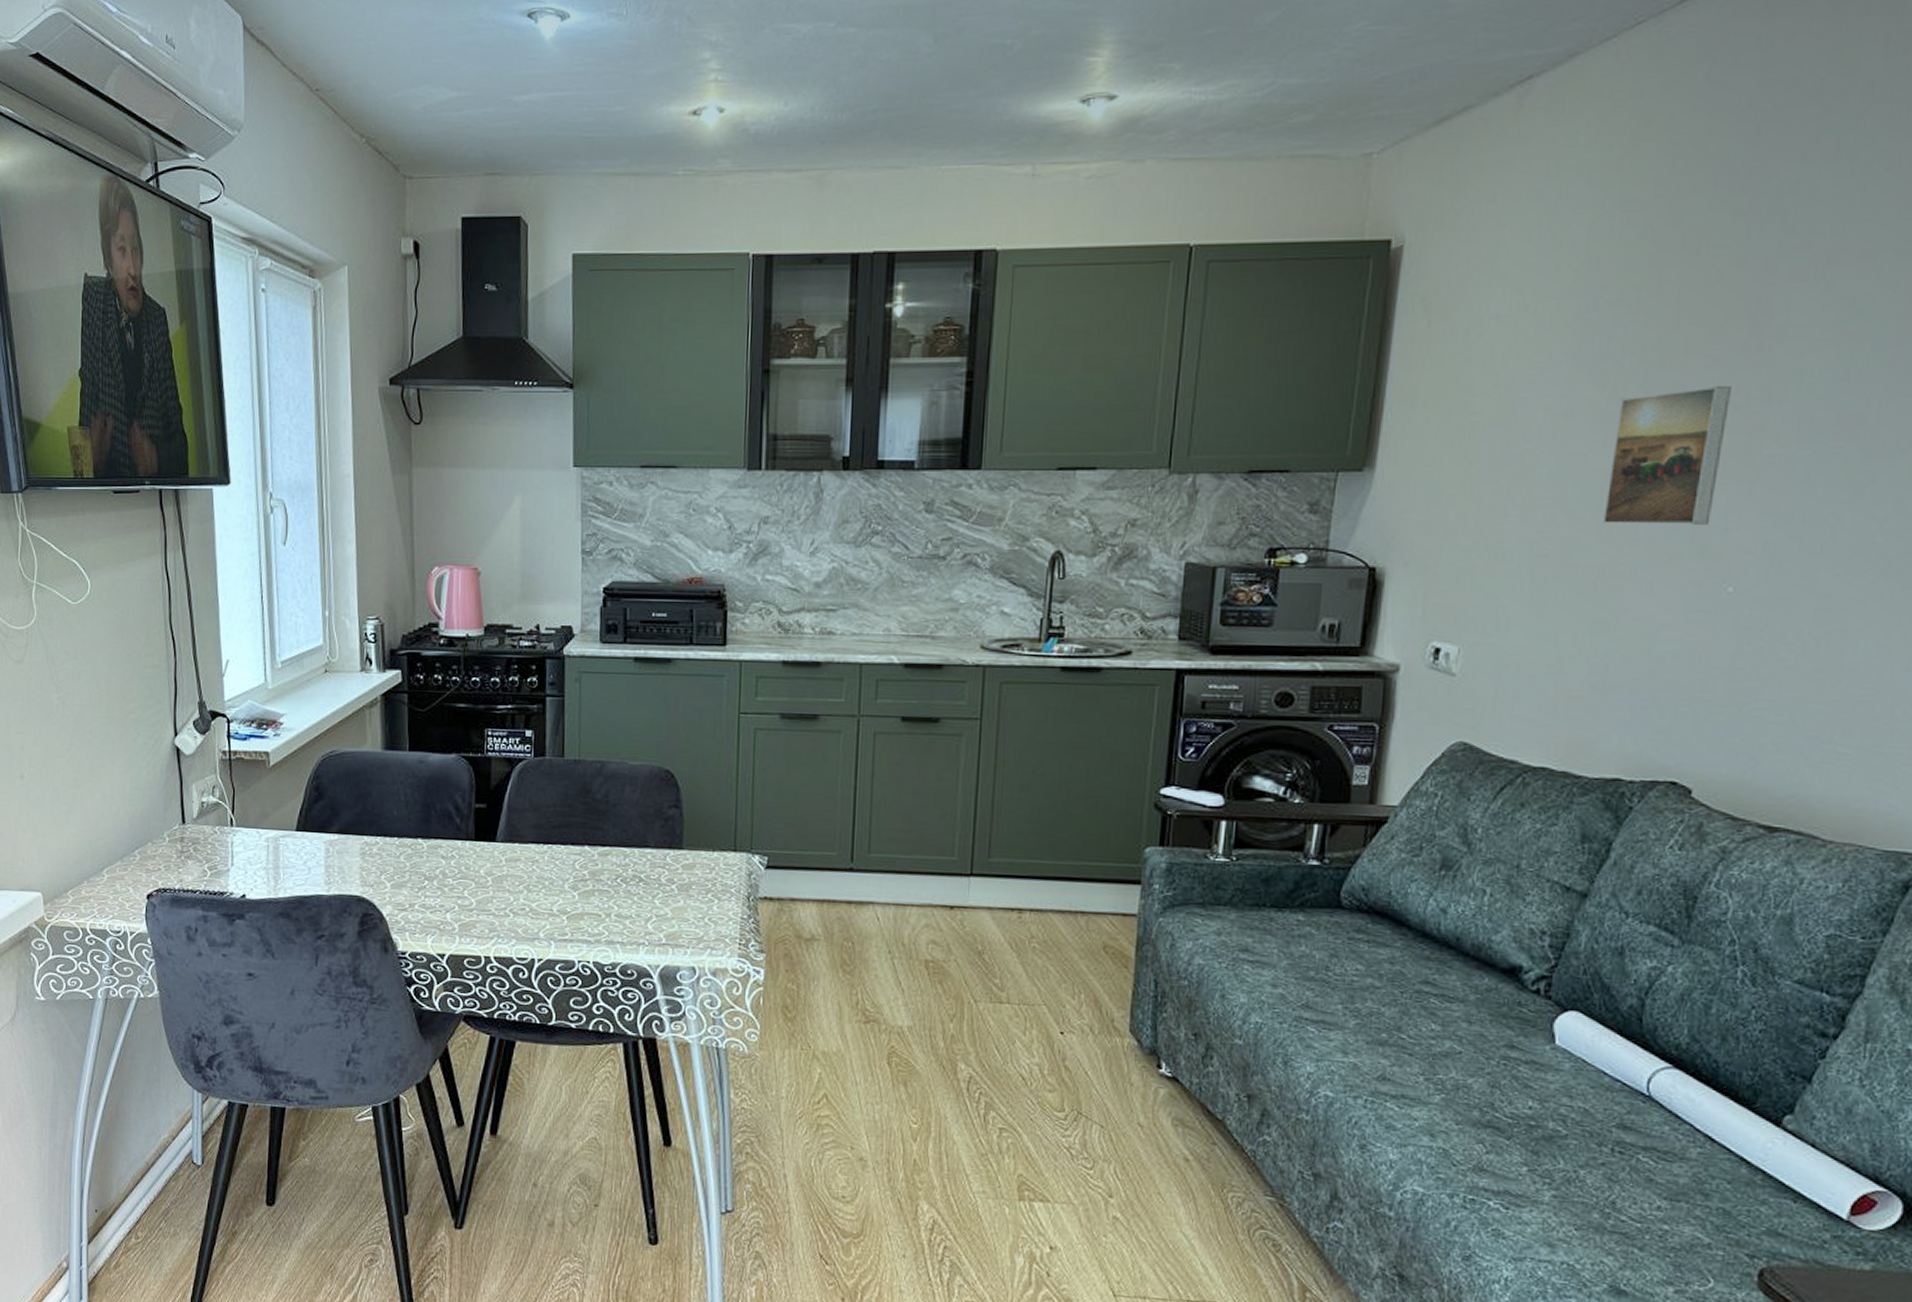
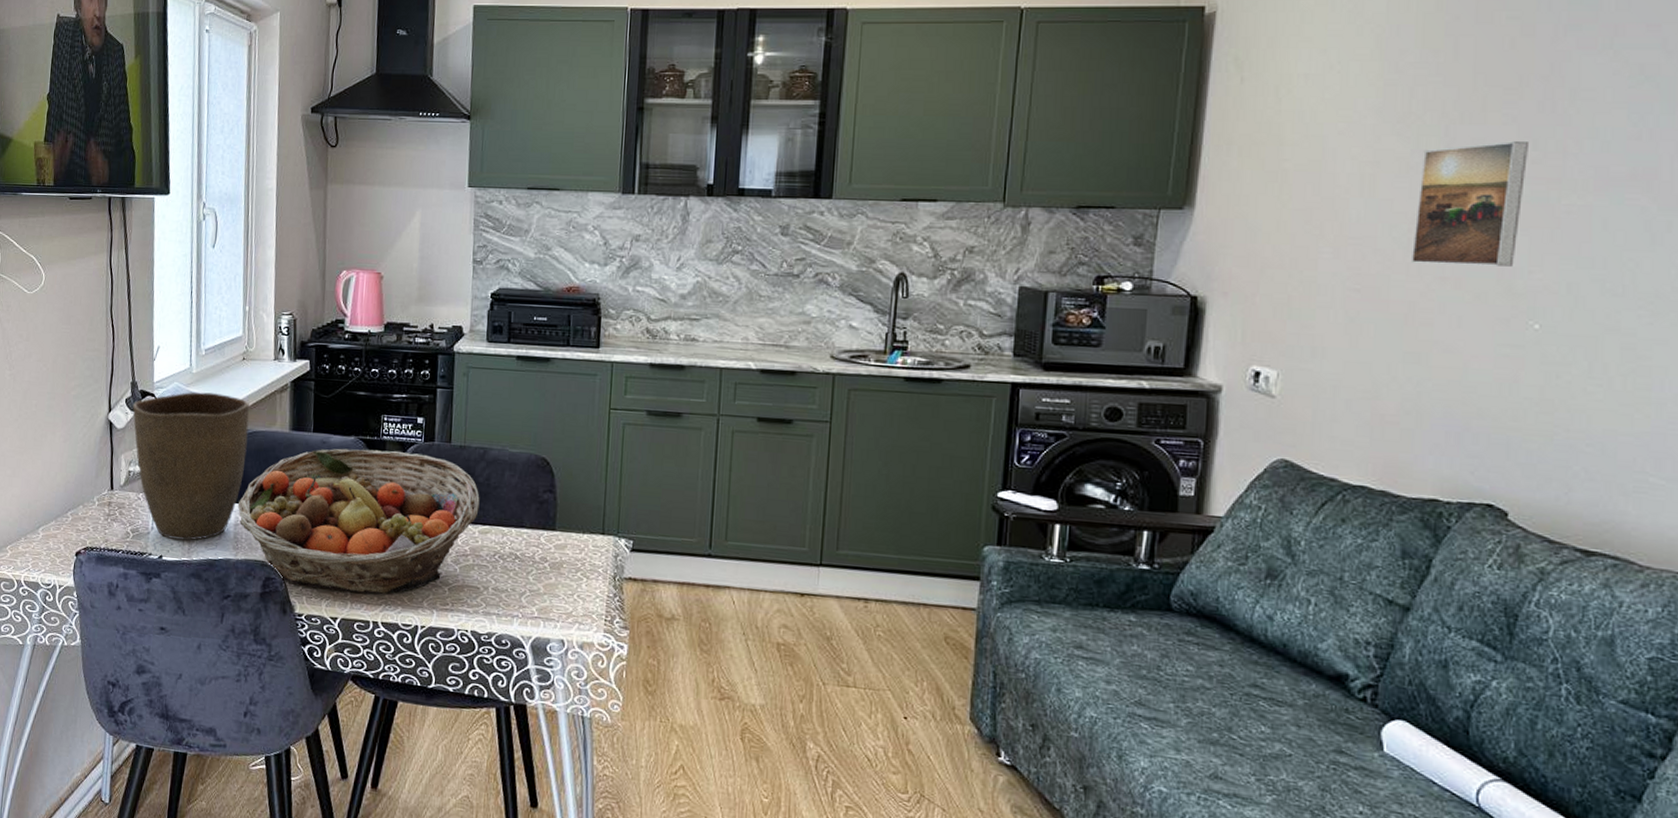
vase: none [202,710,336,877] -> present [133,392,249,541]
fruit basket: none [327,767,598,927] -> present [237,448,480,594]

